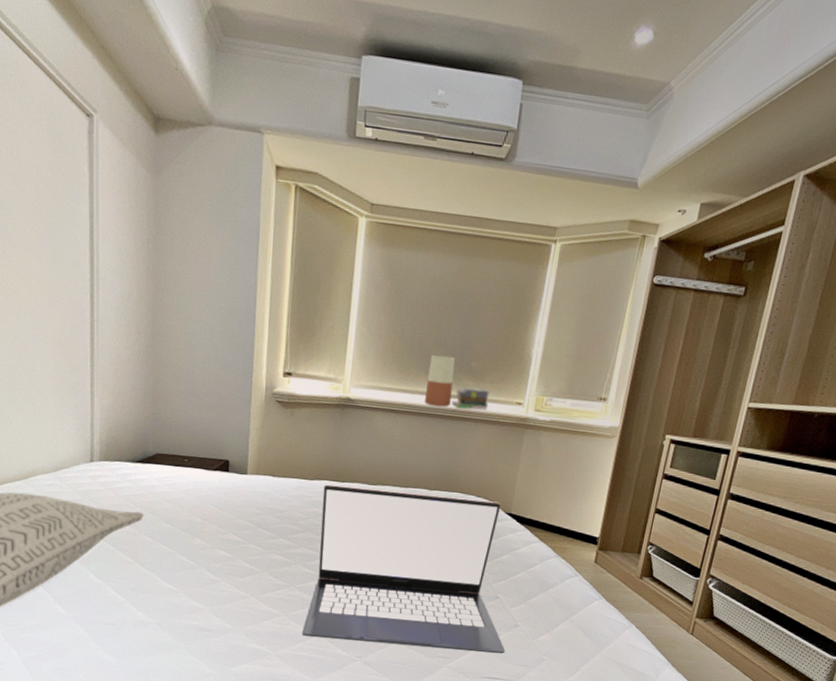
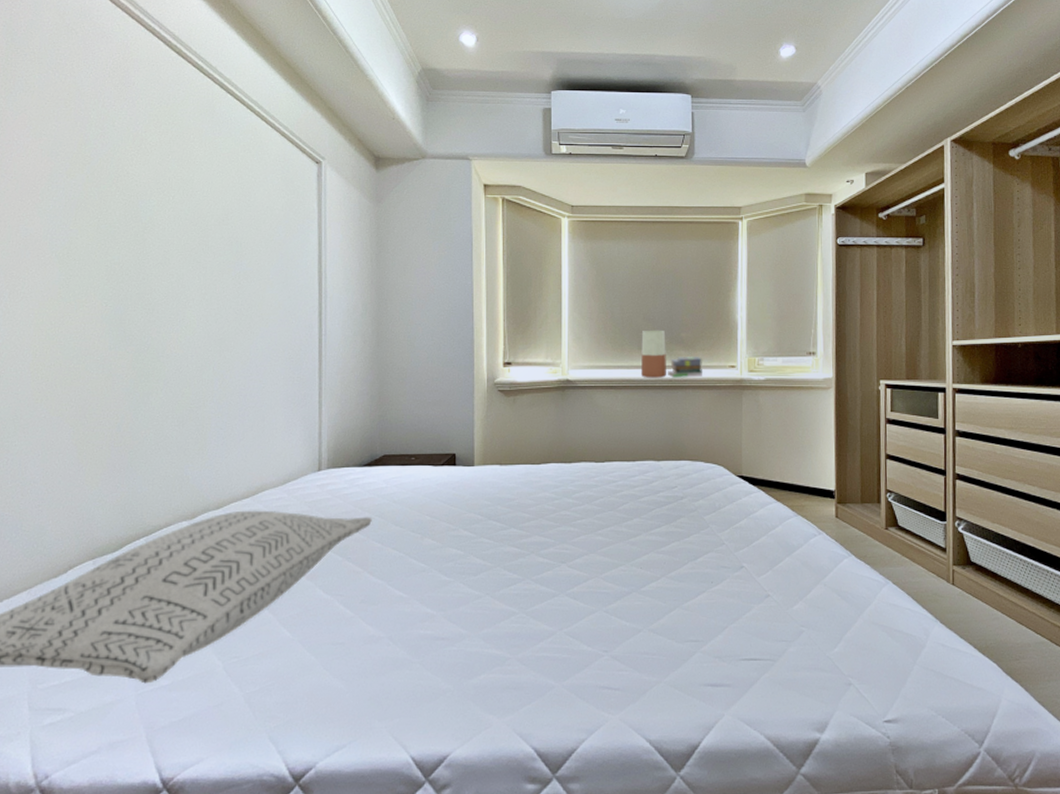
laptop: present [302,484,505,654] -> none [542,465,760,633]

